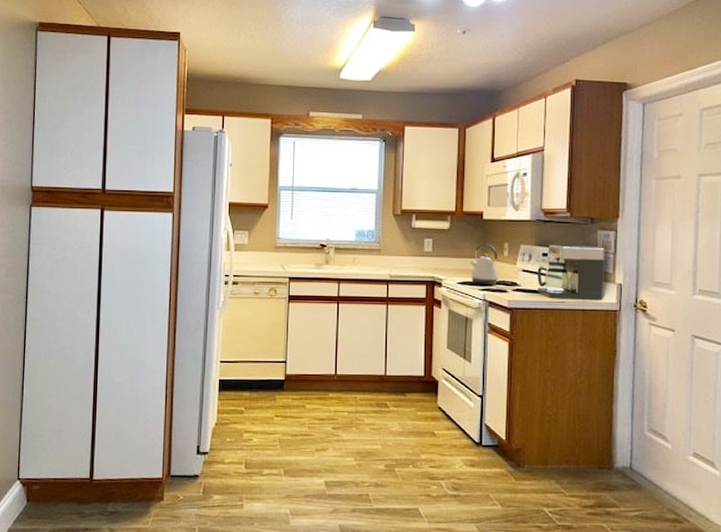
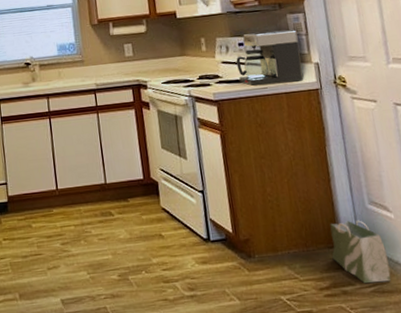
kettle: present [470,244,499,286] -> none [171,41,201,83]
grocery bag: none [601,444,657,509] -> present [330,220,392,283]

